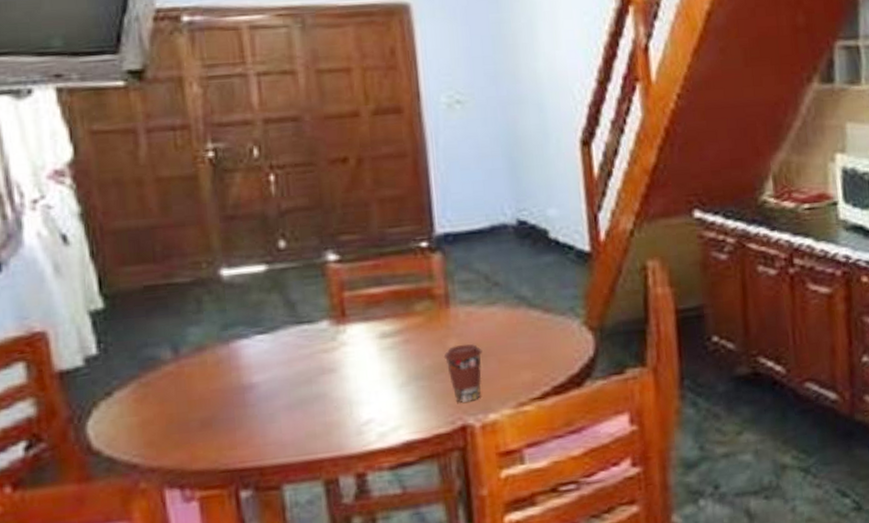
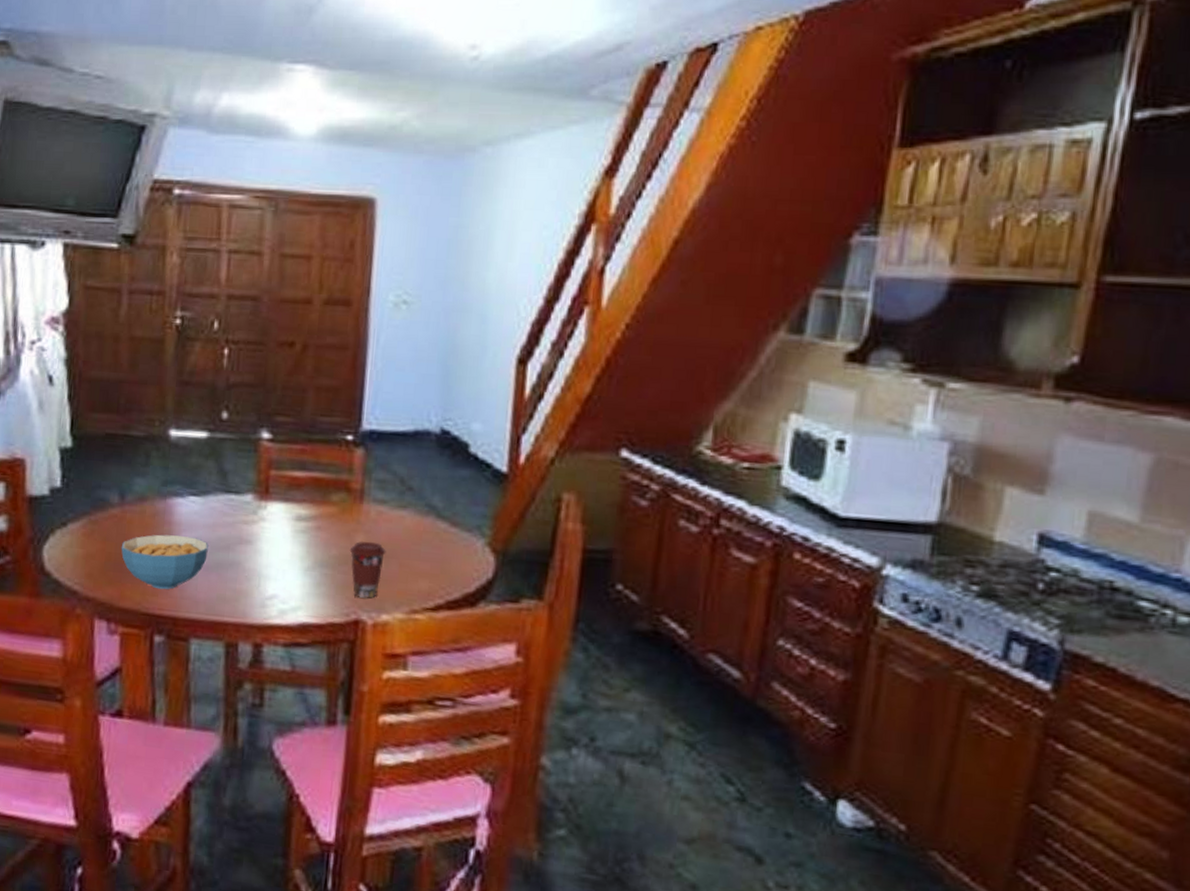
cereal bowl: none [183,377,288,441] -> present [121,534,208,590]

